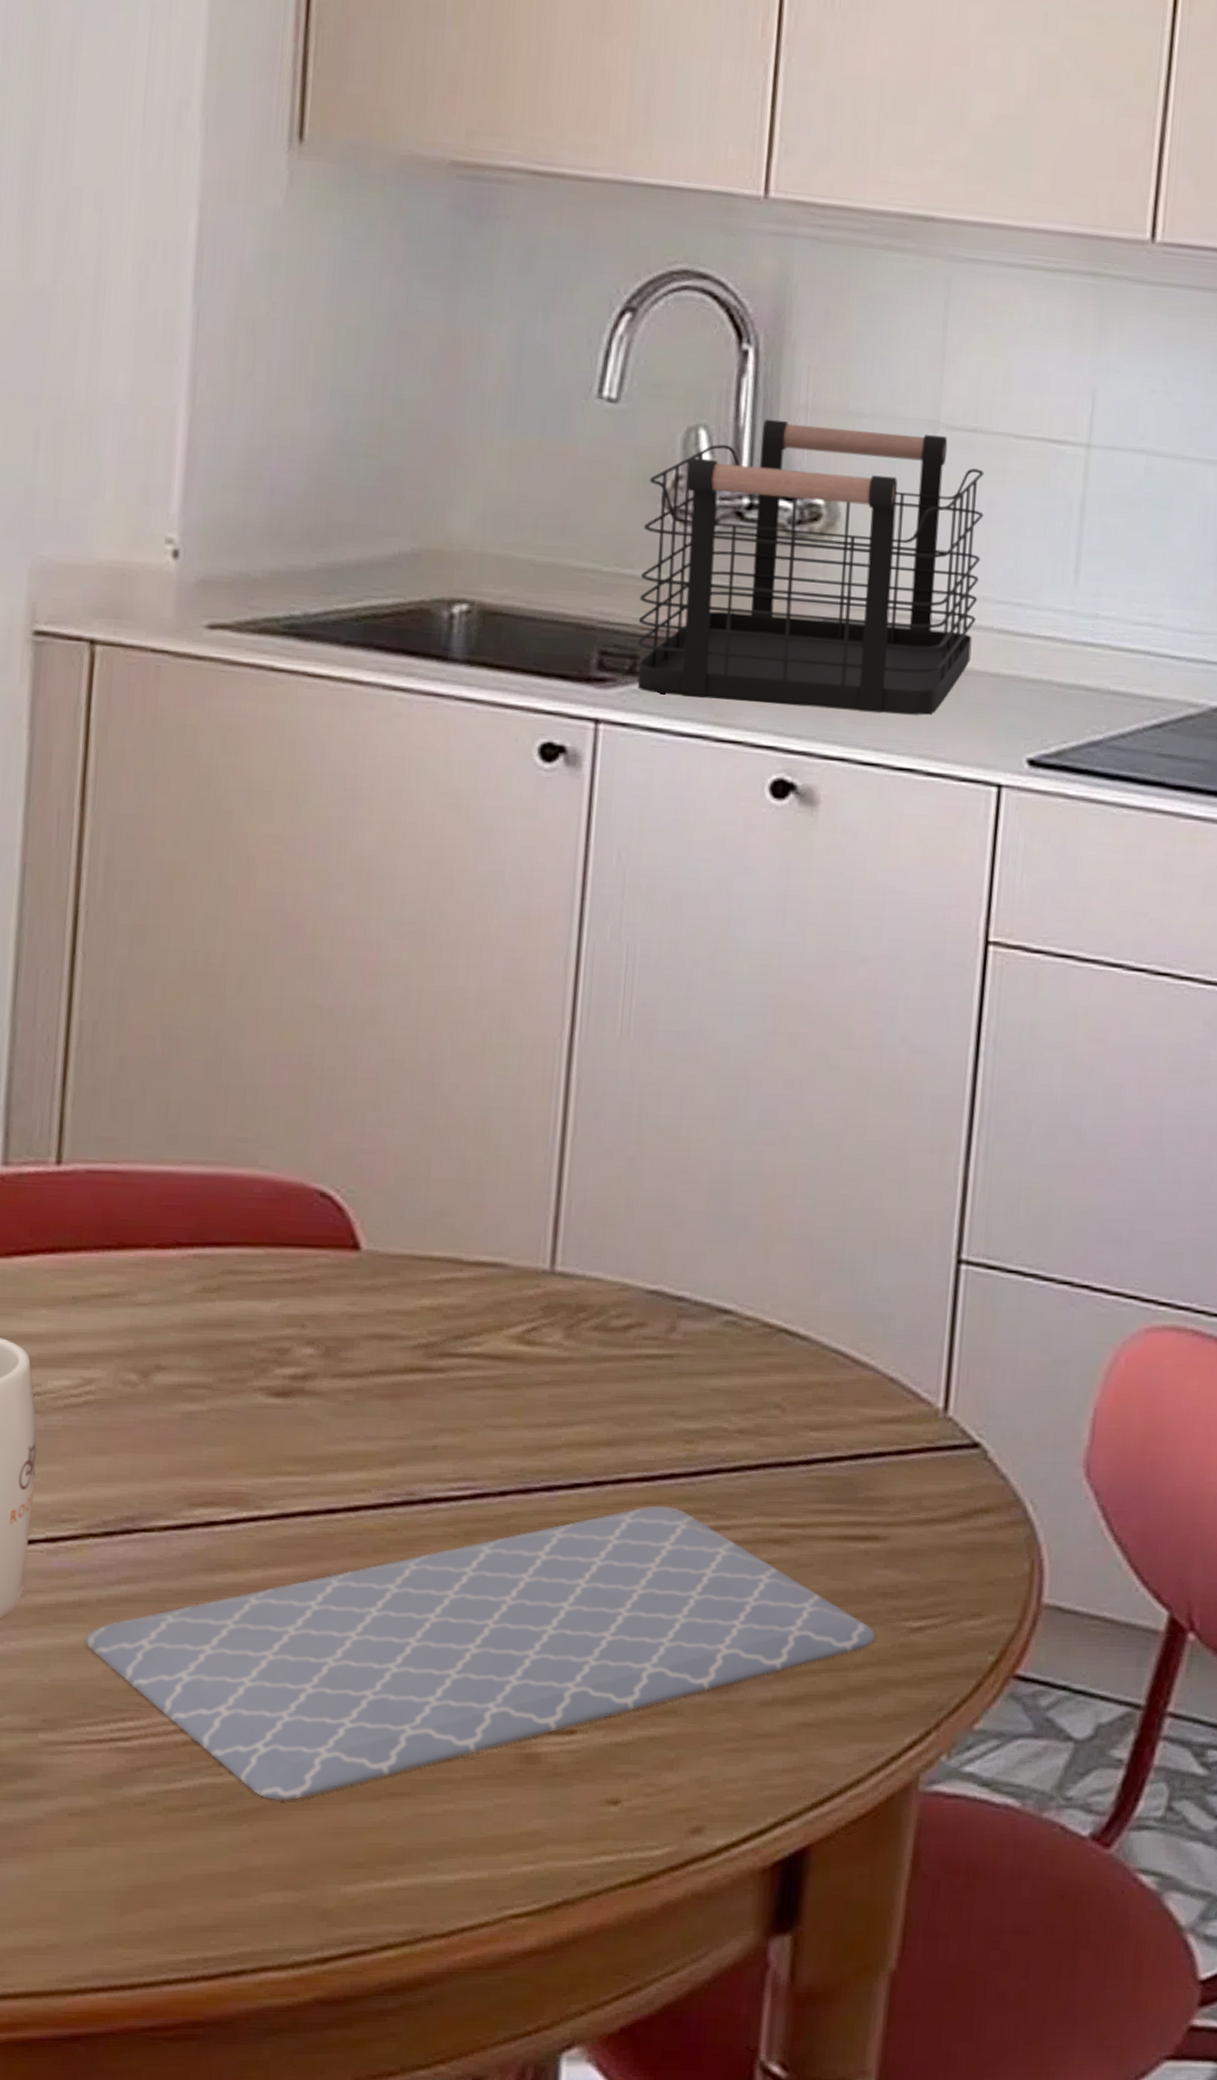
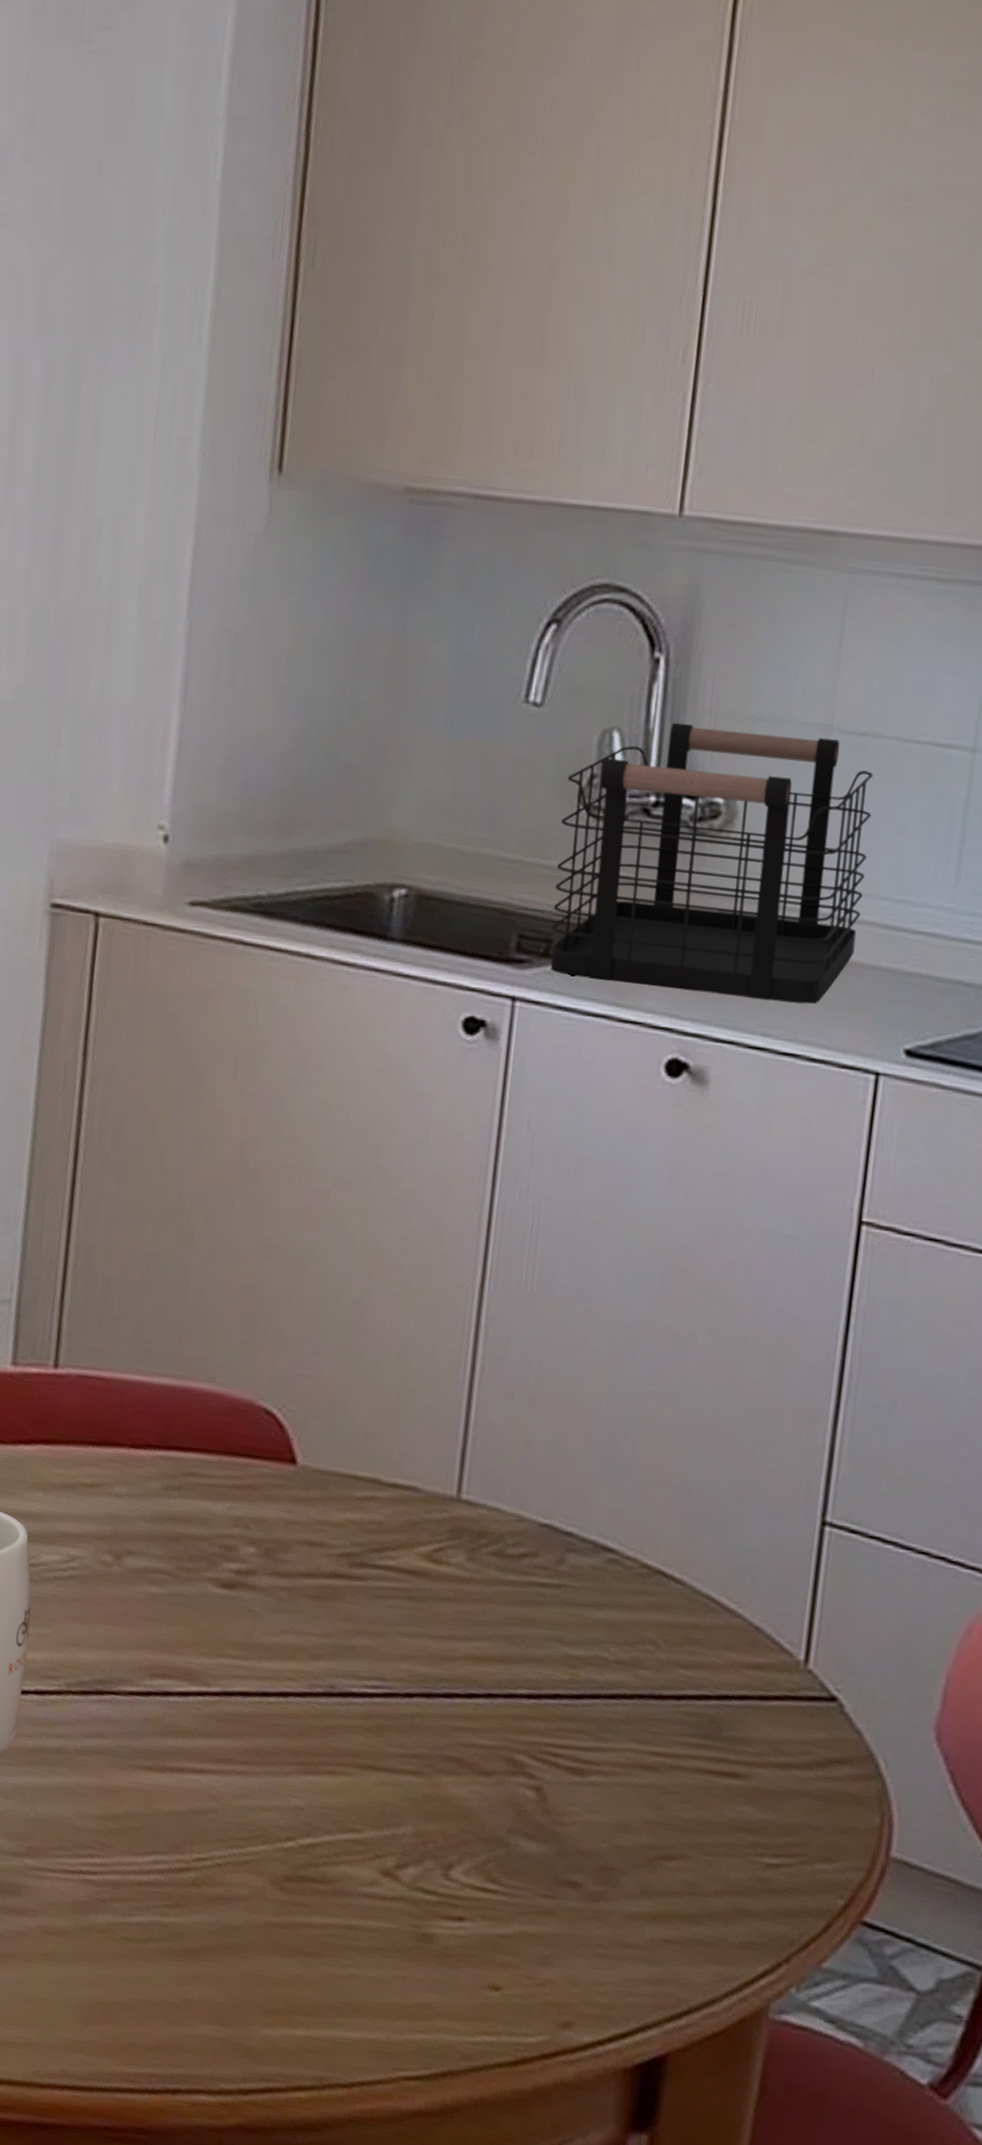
placemat: present [84,1506,876,1800] -> none [63,1721,734,1946]

